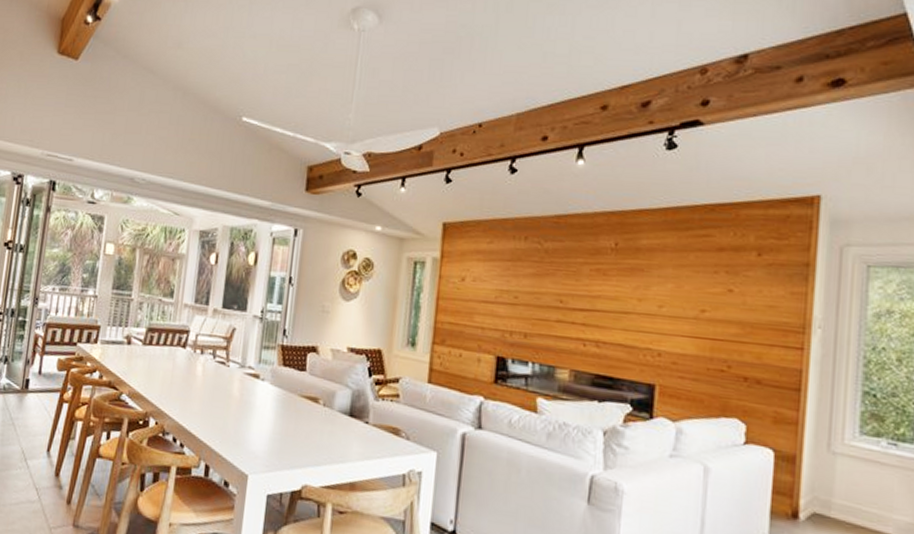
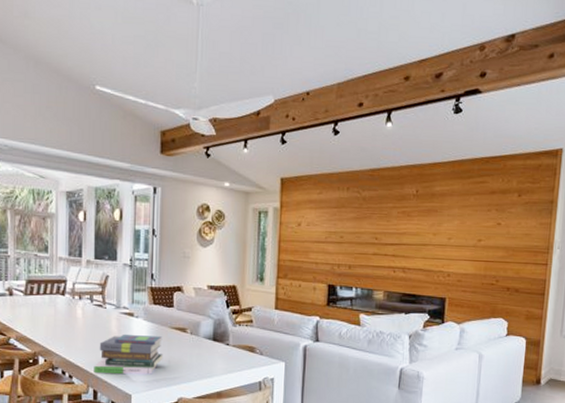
books: none [208,399,290,452] -> present [94,334,163,375]

